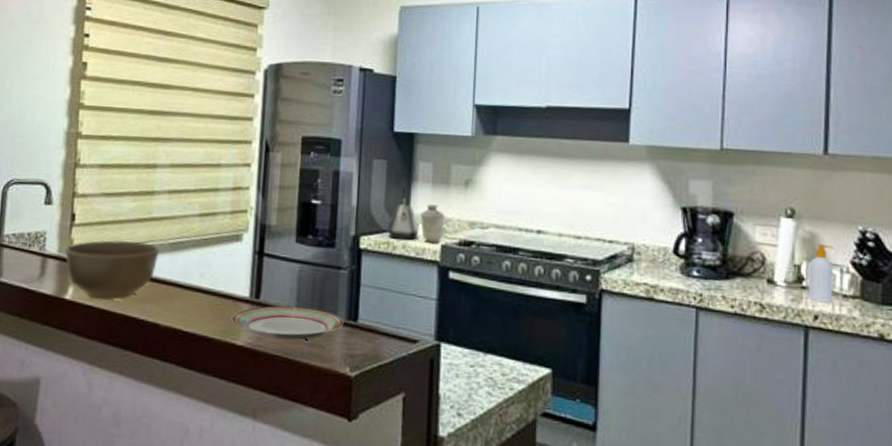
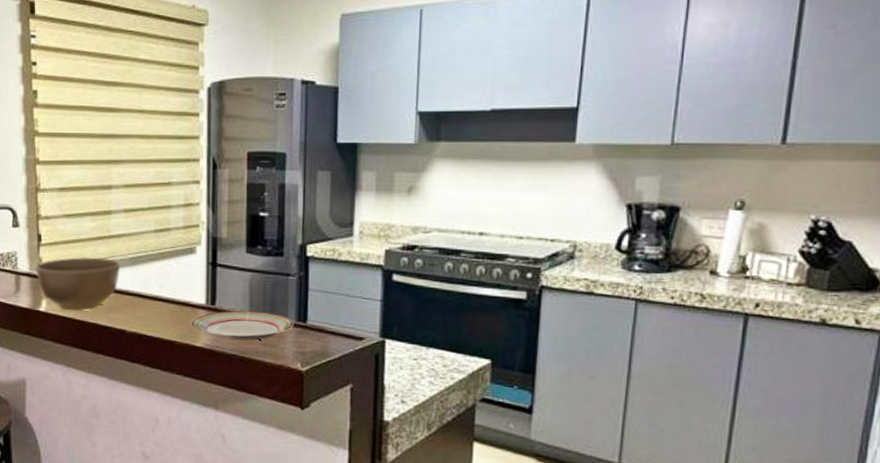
kettle: present [386,187,420,241] -> none [332,196,365,247]
vase: present [420,204,444,244] -> none [365,212,388,249]
soap bottle: present [807,244,834,303] -> none [750,234,783,291]

